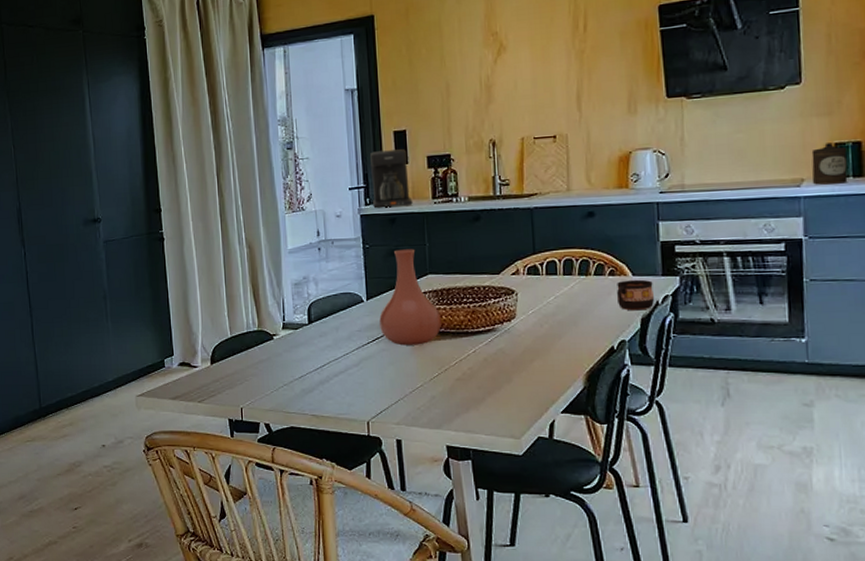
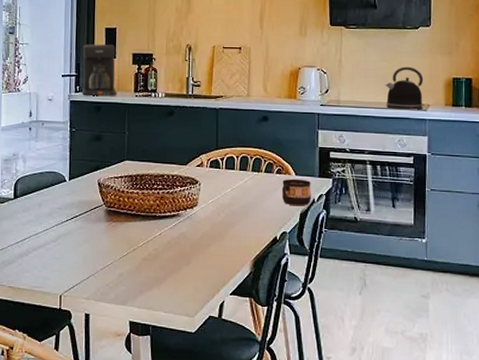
vase: present [379,249,442,346] -> none [79,135,134,225]
kettle: none [743,135,797,189] -> present [385,66,424,110]
canister: present [811,142,848,185] -> none [436,77,461,111]

